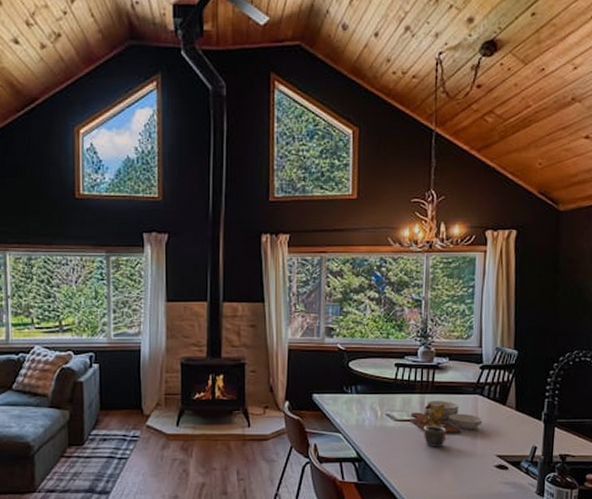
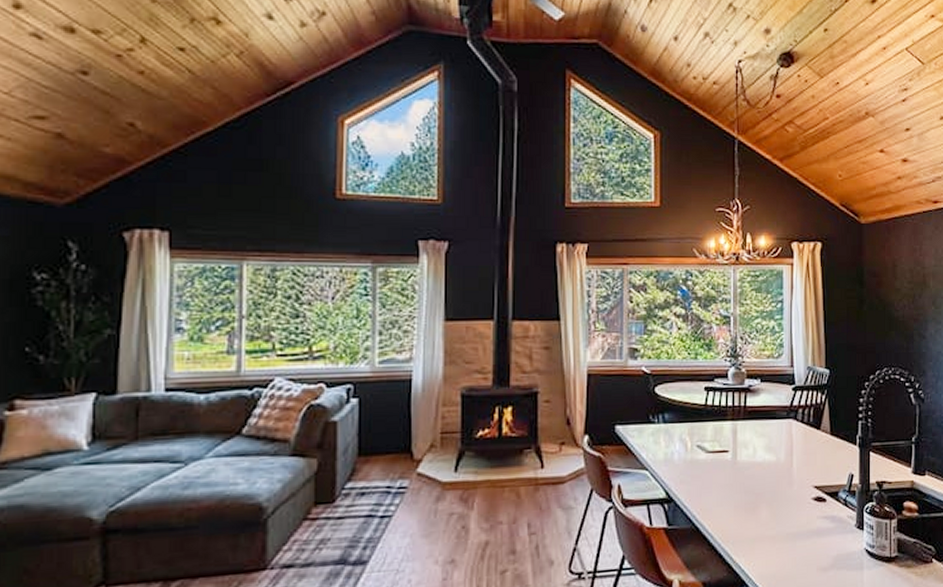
cutting board: present [409,401,483,433] -> none [722,427,798,464]
mug: present [423,426,447,447] -> none [737,456,762,481]

